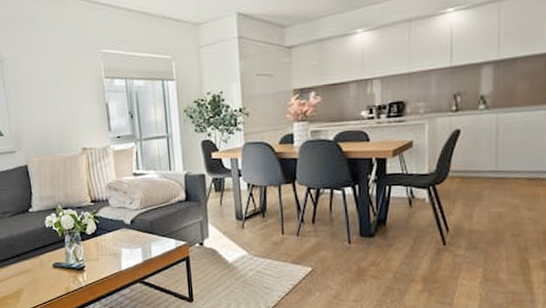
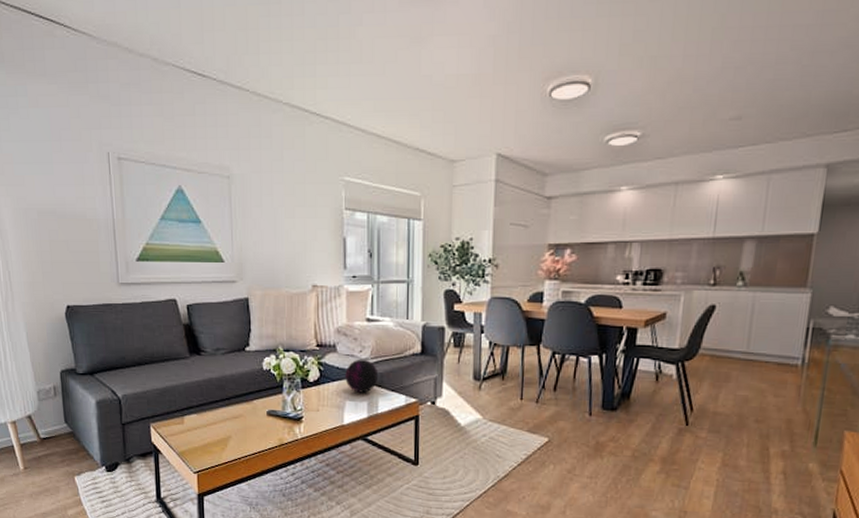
decorative orb: none [119,210,149,241] -> present [345,359,379,393]

